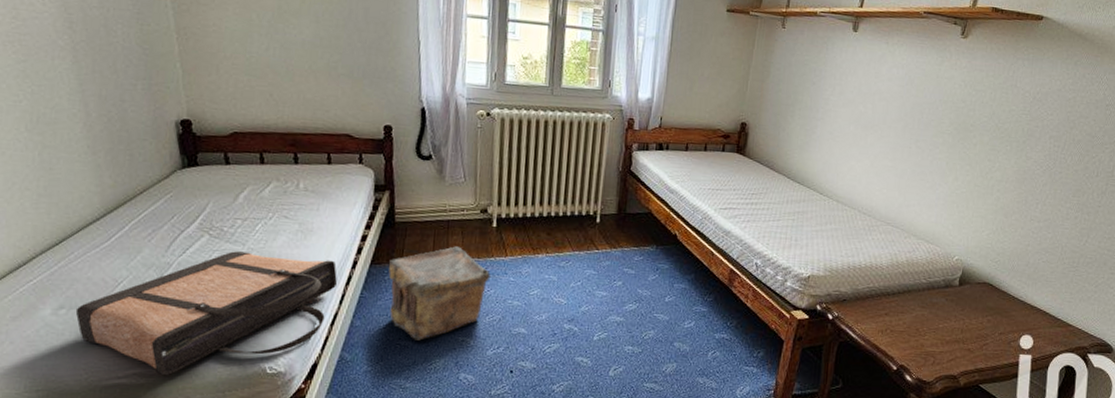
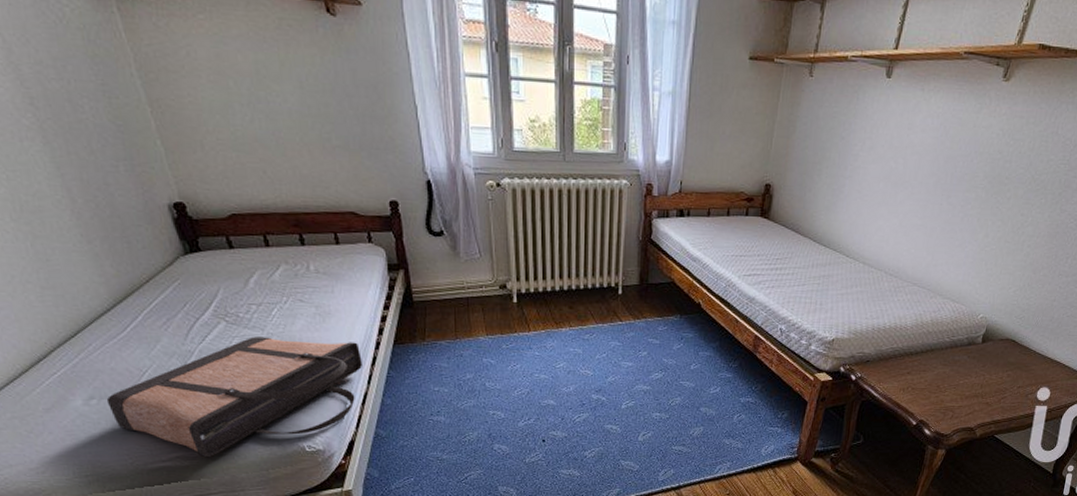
pouch: present [388,246,491,341] -> none [411,323,515,416]

